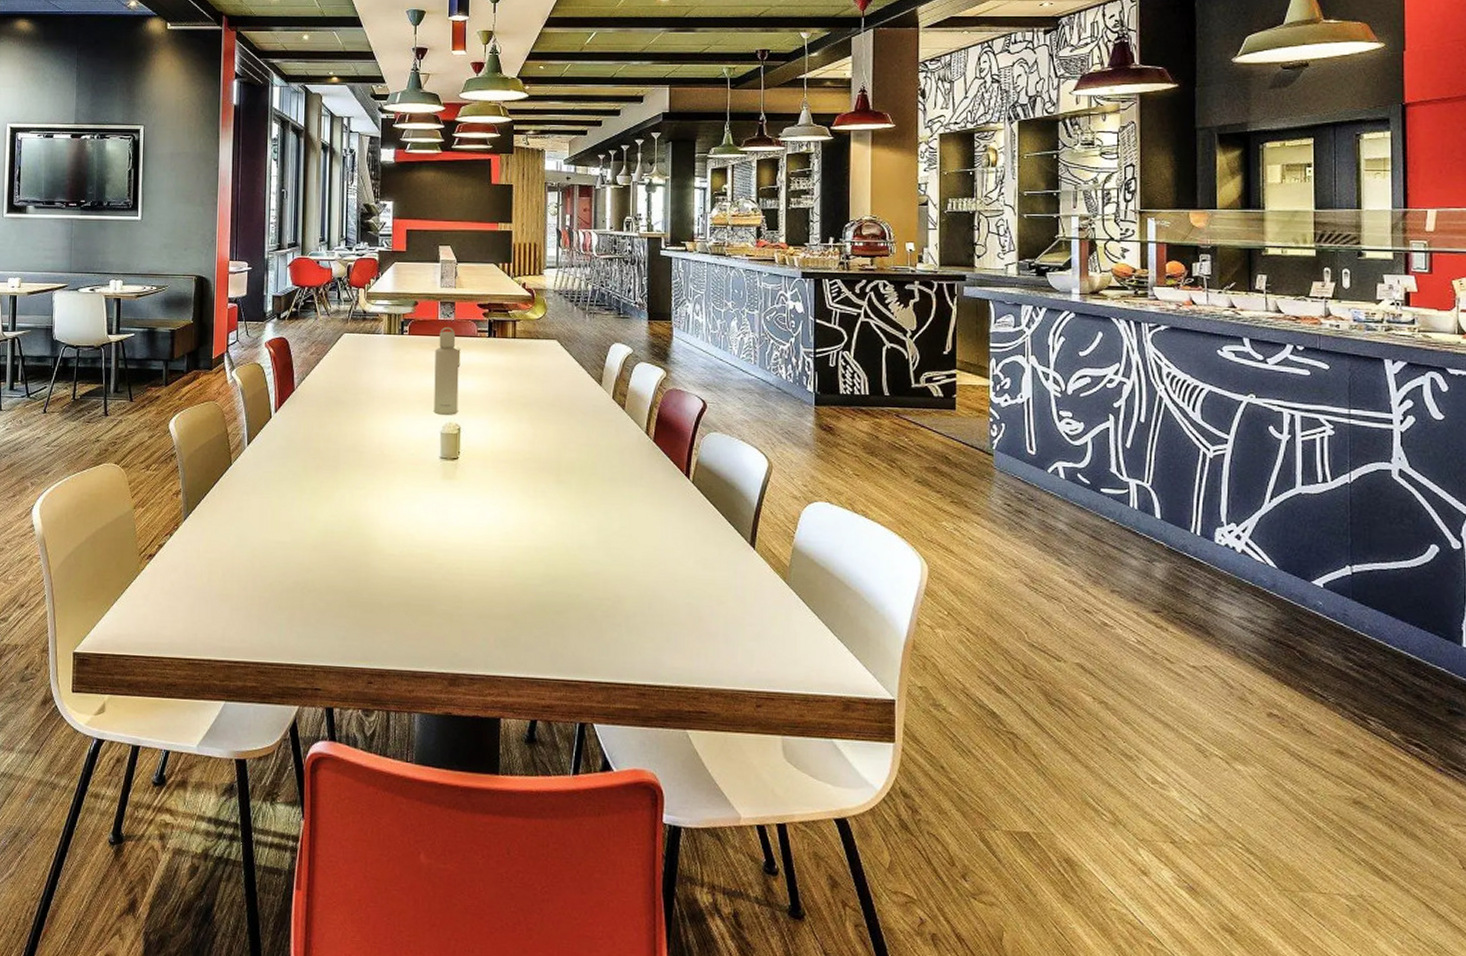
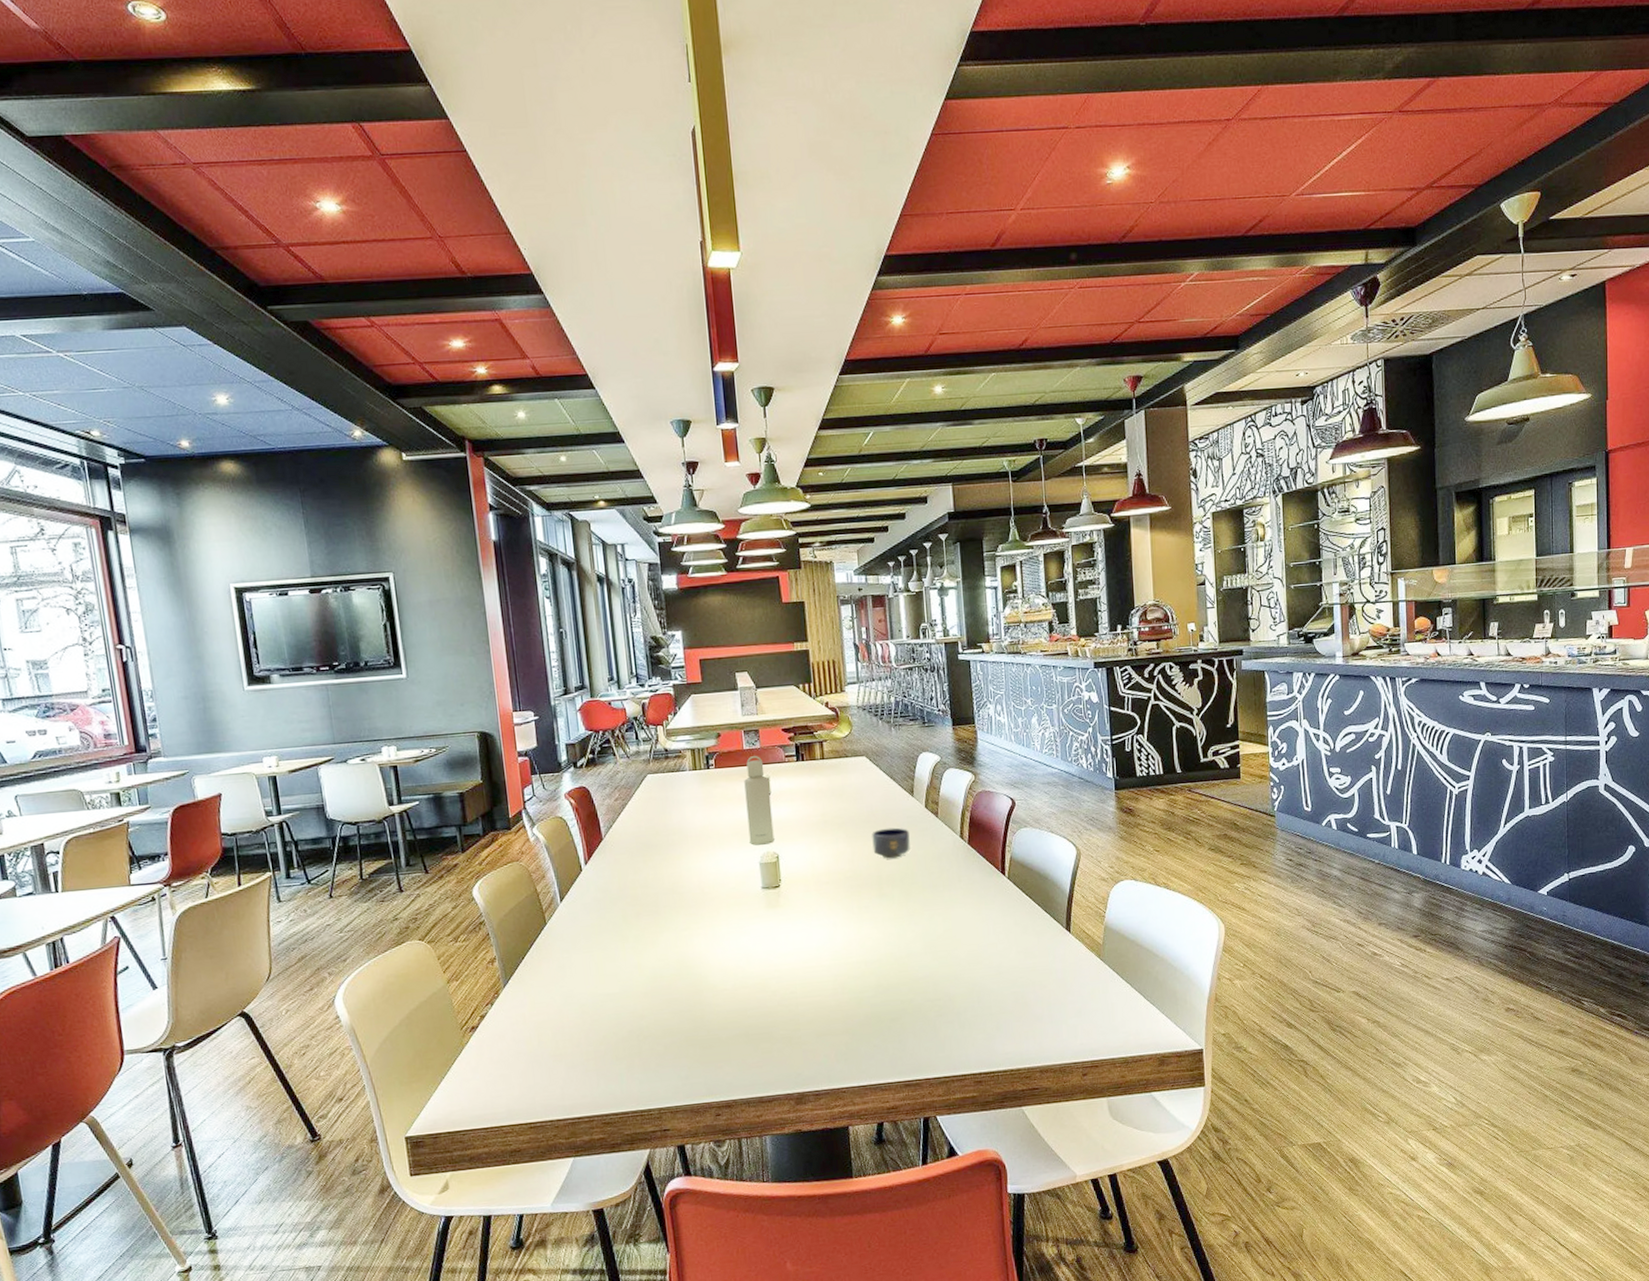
mug: none [555,414,593,446] -> present [872,827,910,859]

